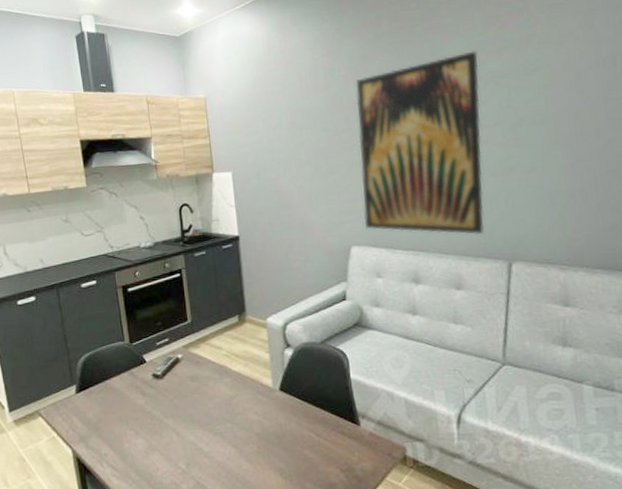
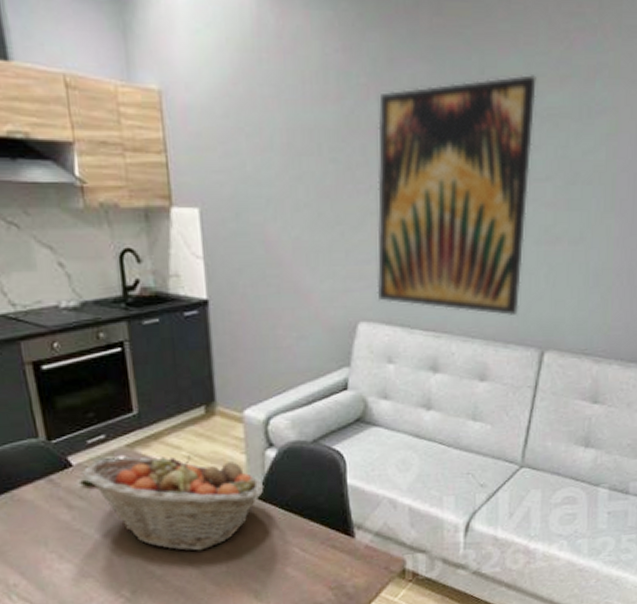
fruit basket: none [153,354,285,433] -> present [83,455,264,551]

